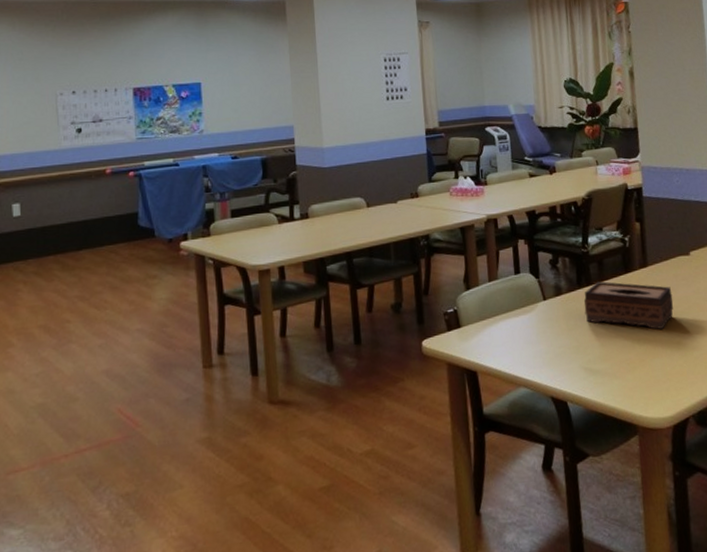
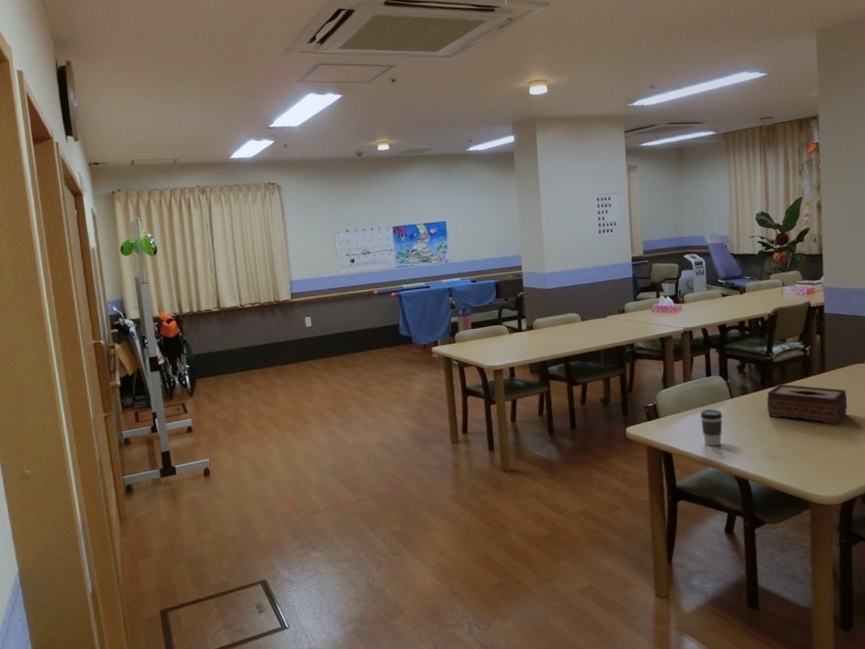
coffee cup: none [508,314,535,361] -> present [699,409,723,446]

